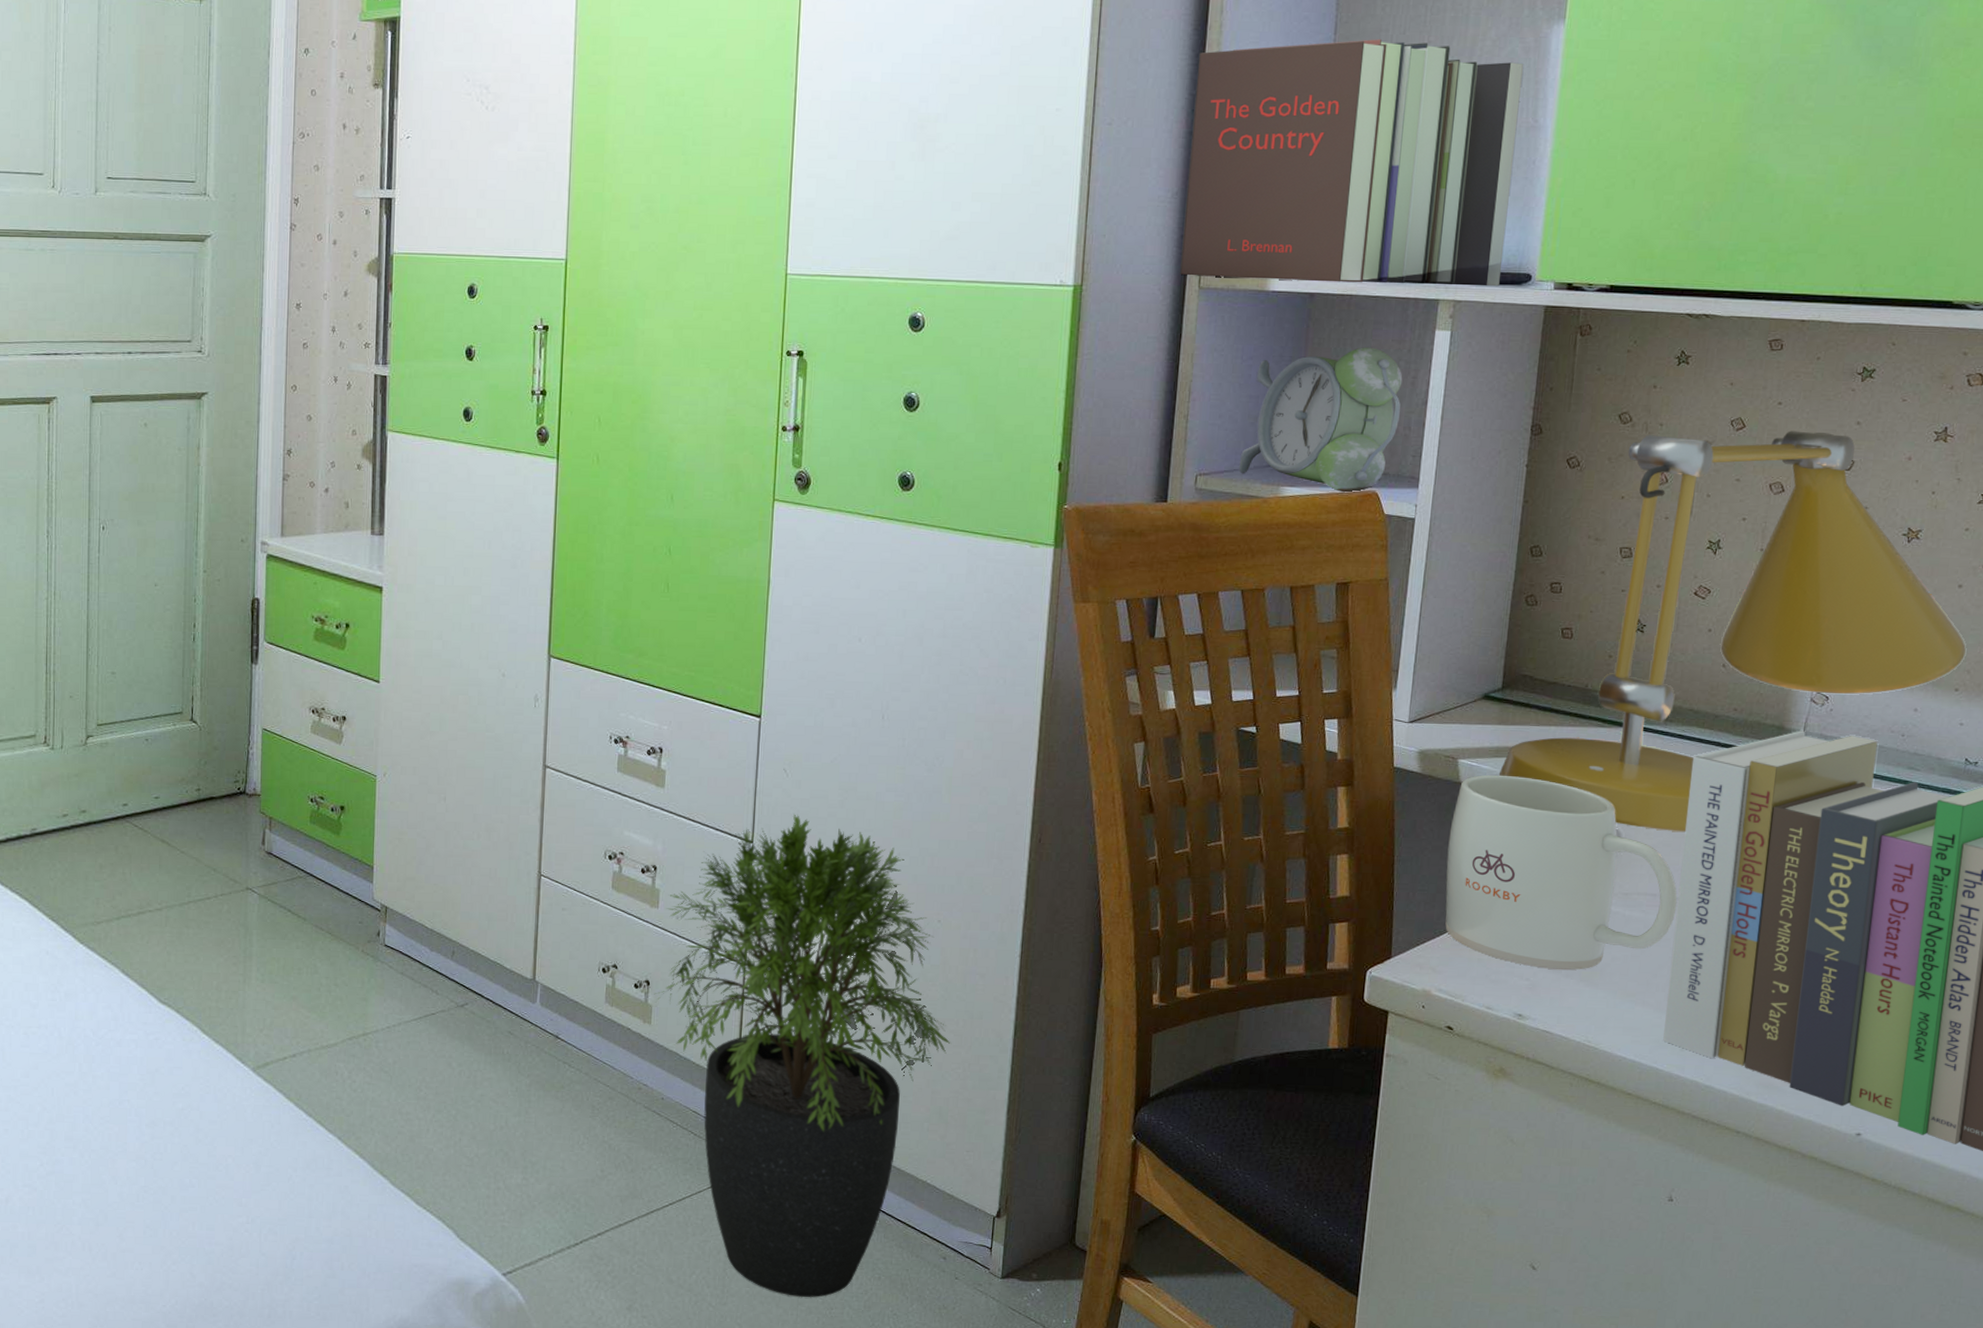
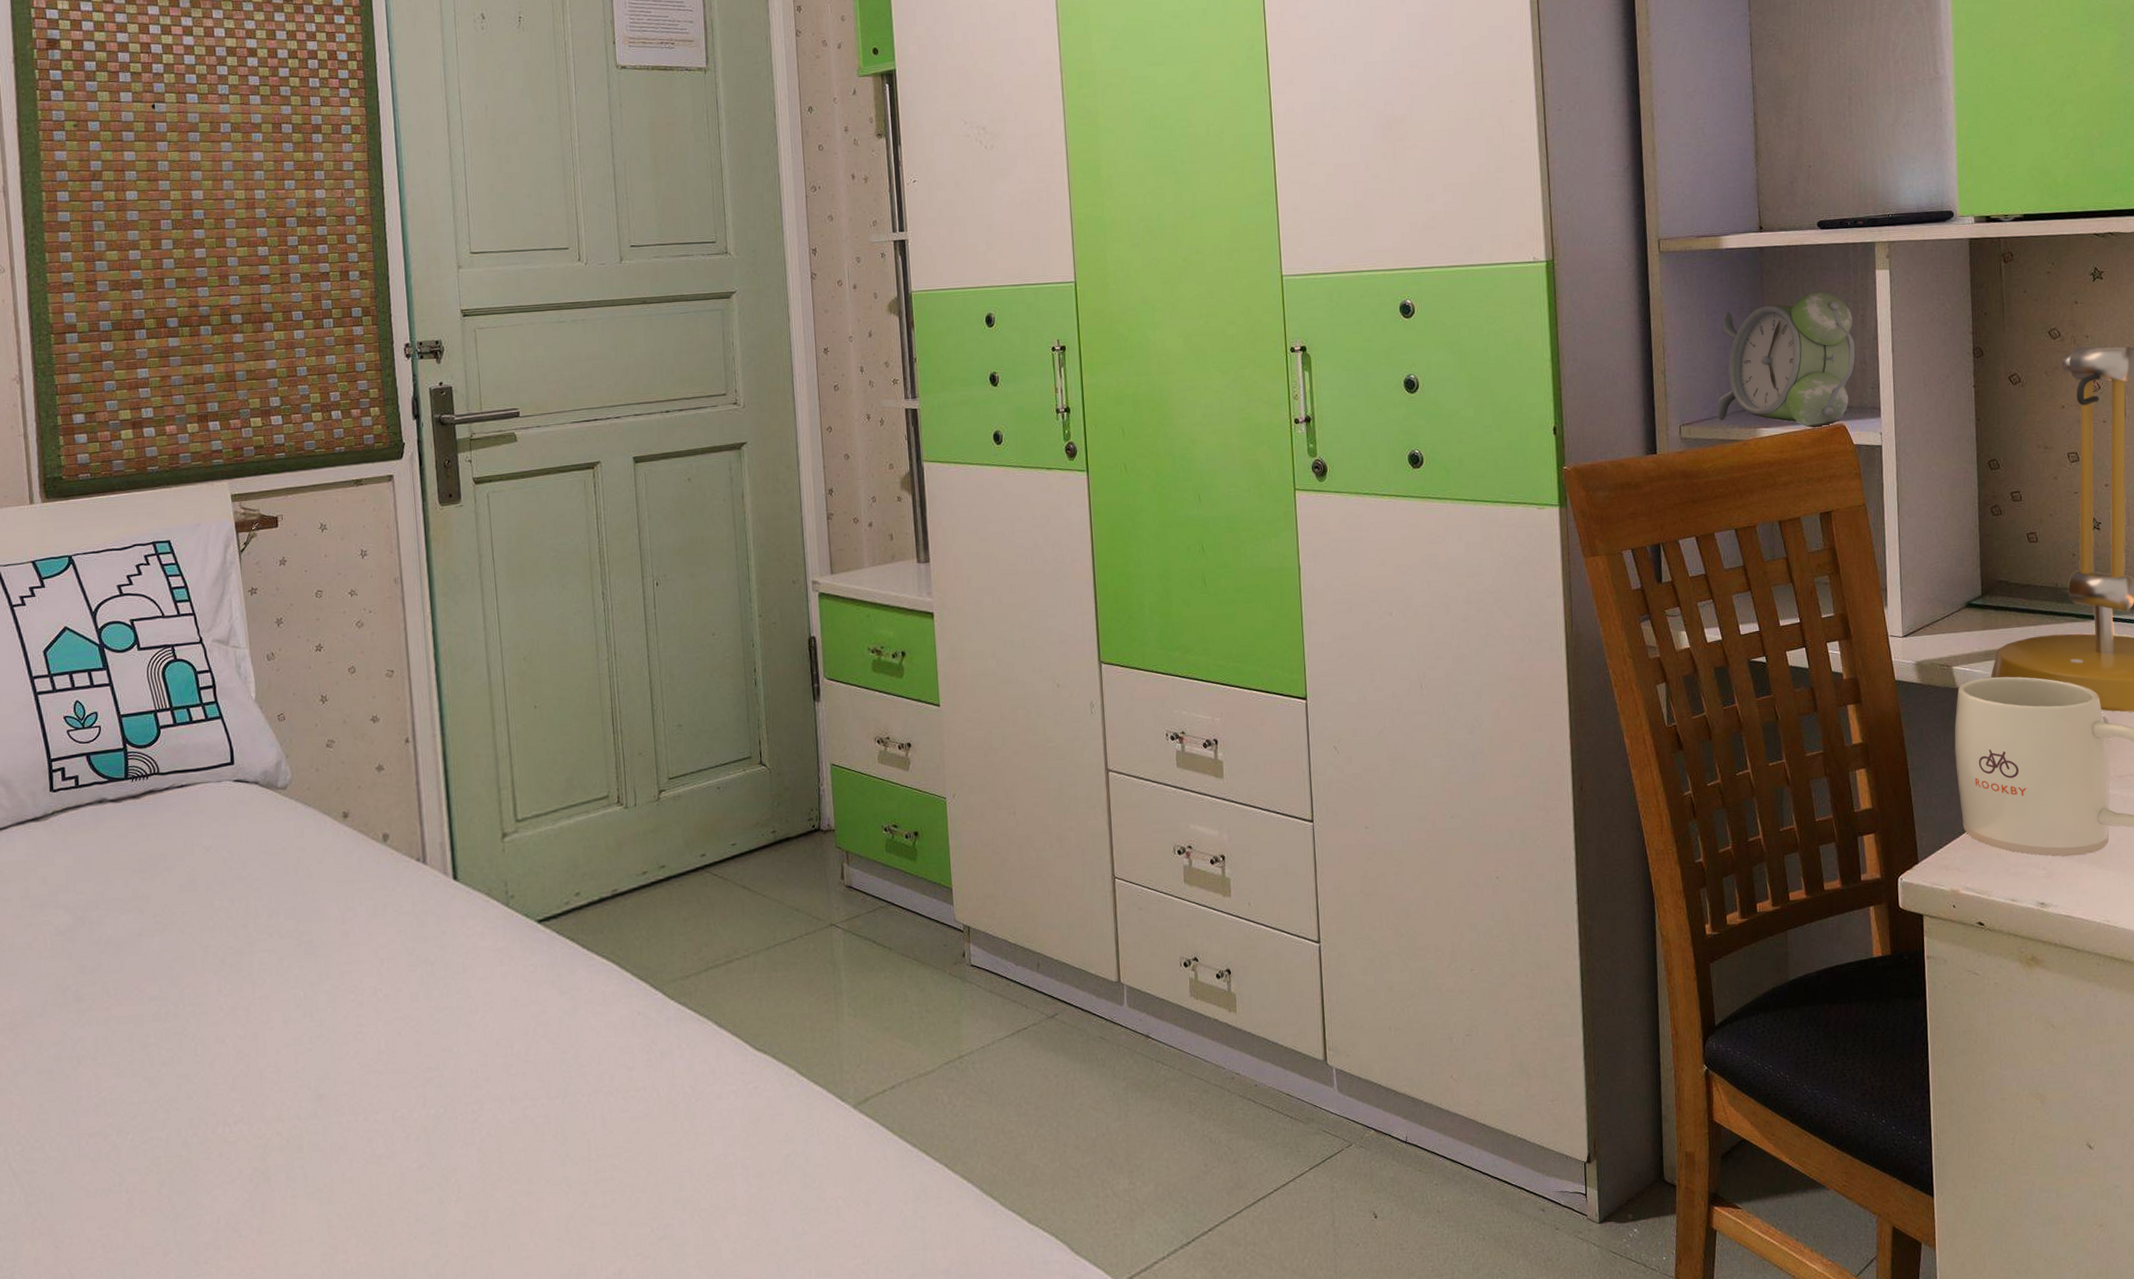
potted plant: present [654,814,951,1298] -> none [1236,789,1523,1268]
books: present [1180,39,1523,287] -> none [1631,11,1926,242]

